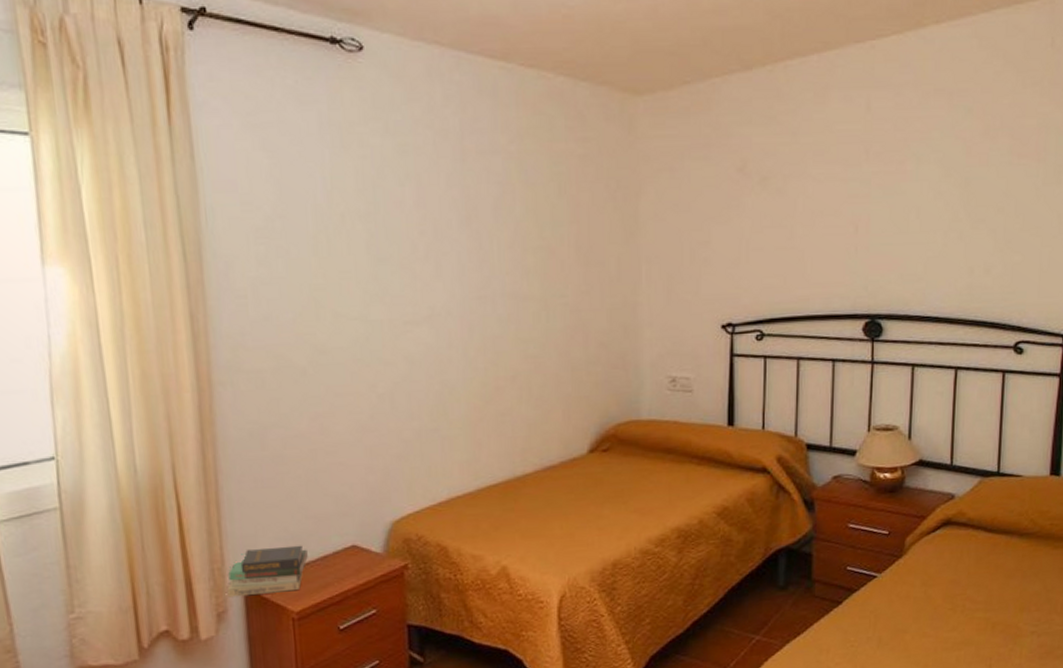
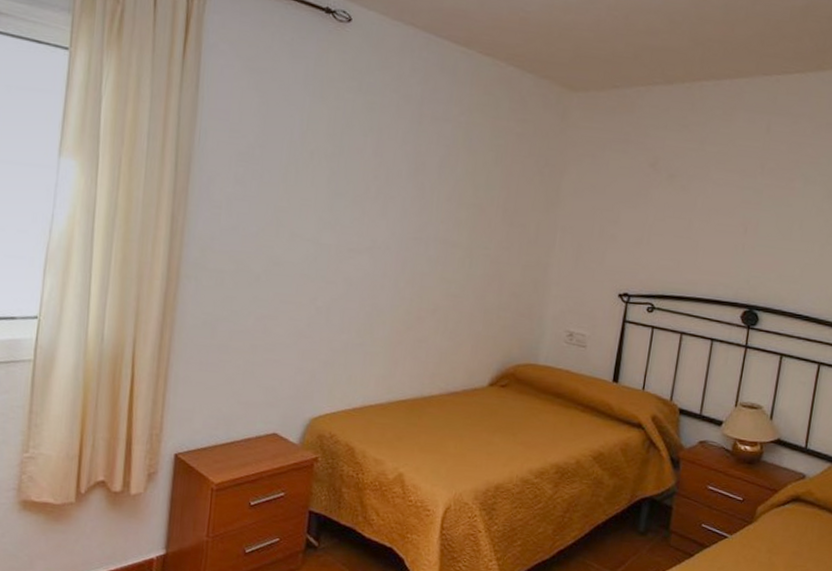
books: present [227,545,308,598] -> none [160,422,235,465]

